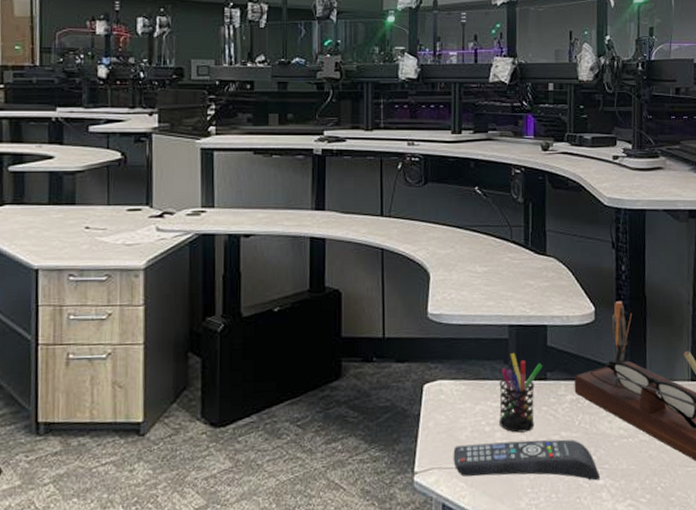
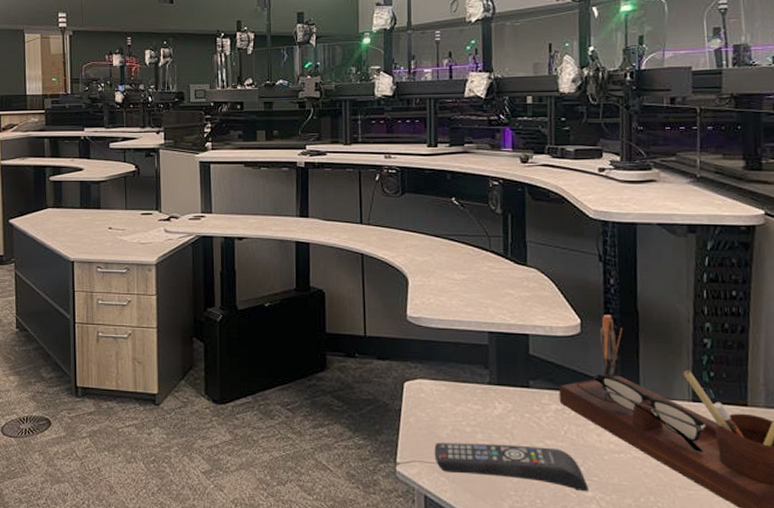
pen holder: present [499,353,543,433] -> none [479,359,525,437]

